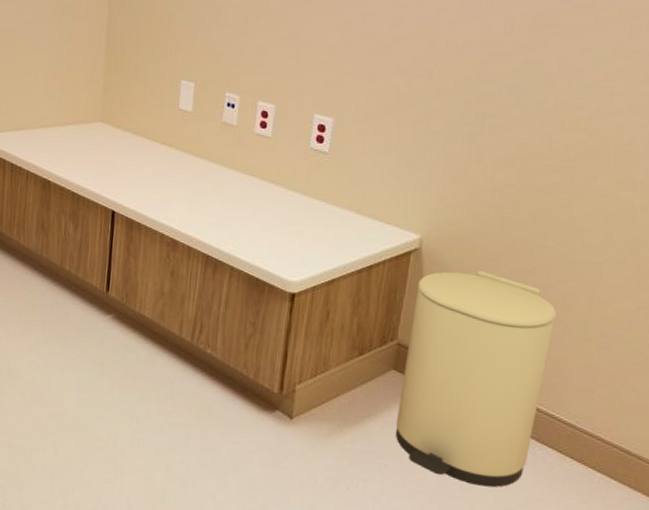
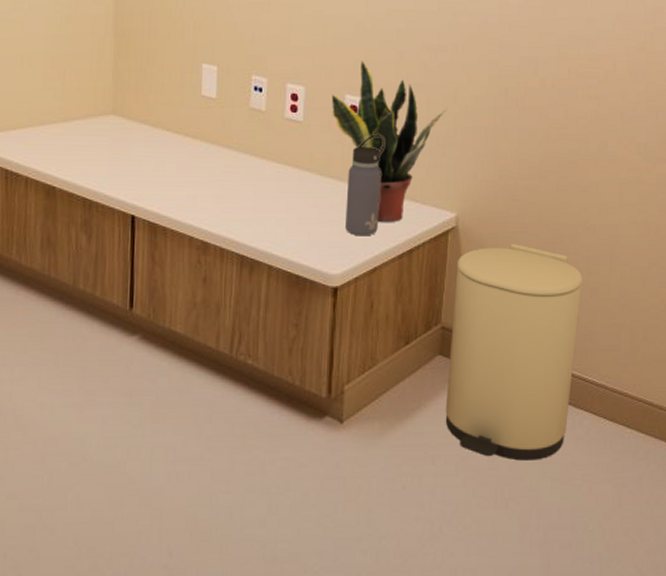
potted plant: none [300,82,418,239] -> present [332,61,447,223]
water bottle: none [306,153,352,249] -> present [346,134,386,236]

